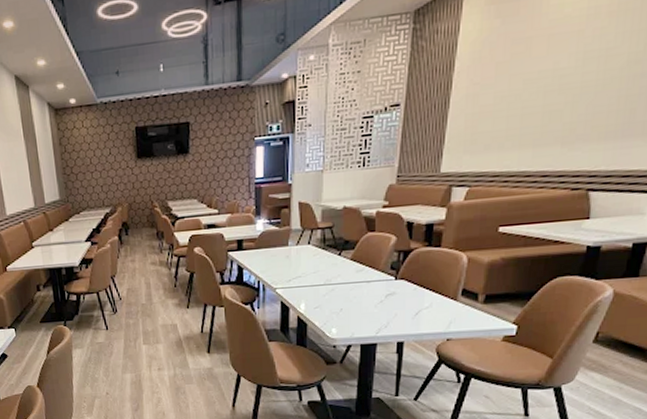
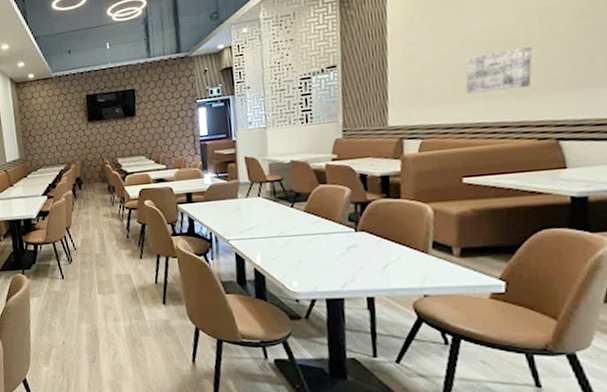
wall art: none [517,91,585,141] -> present [465,45,533,94]

